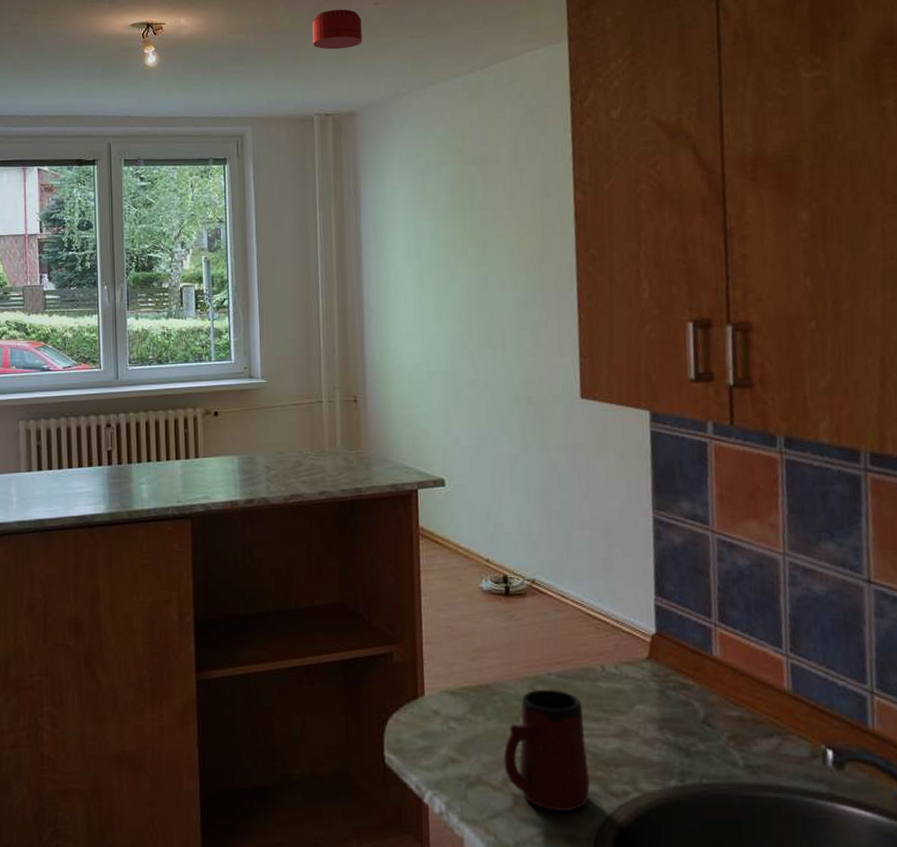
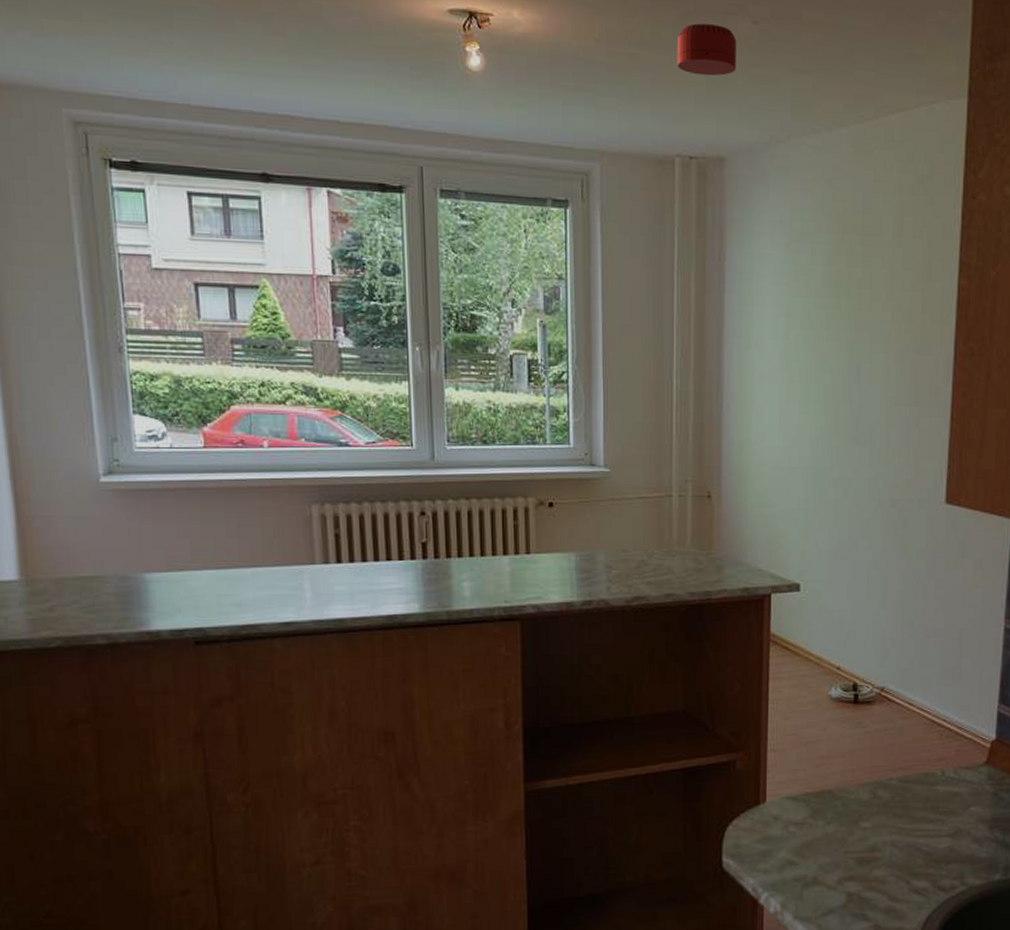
mug: present [503,688,591,811] -> none [840,793,921,907]

